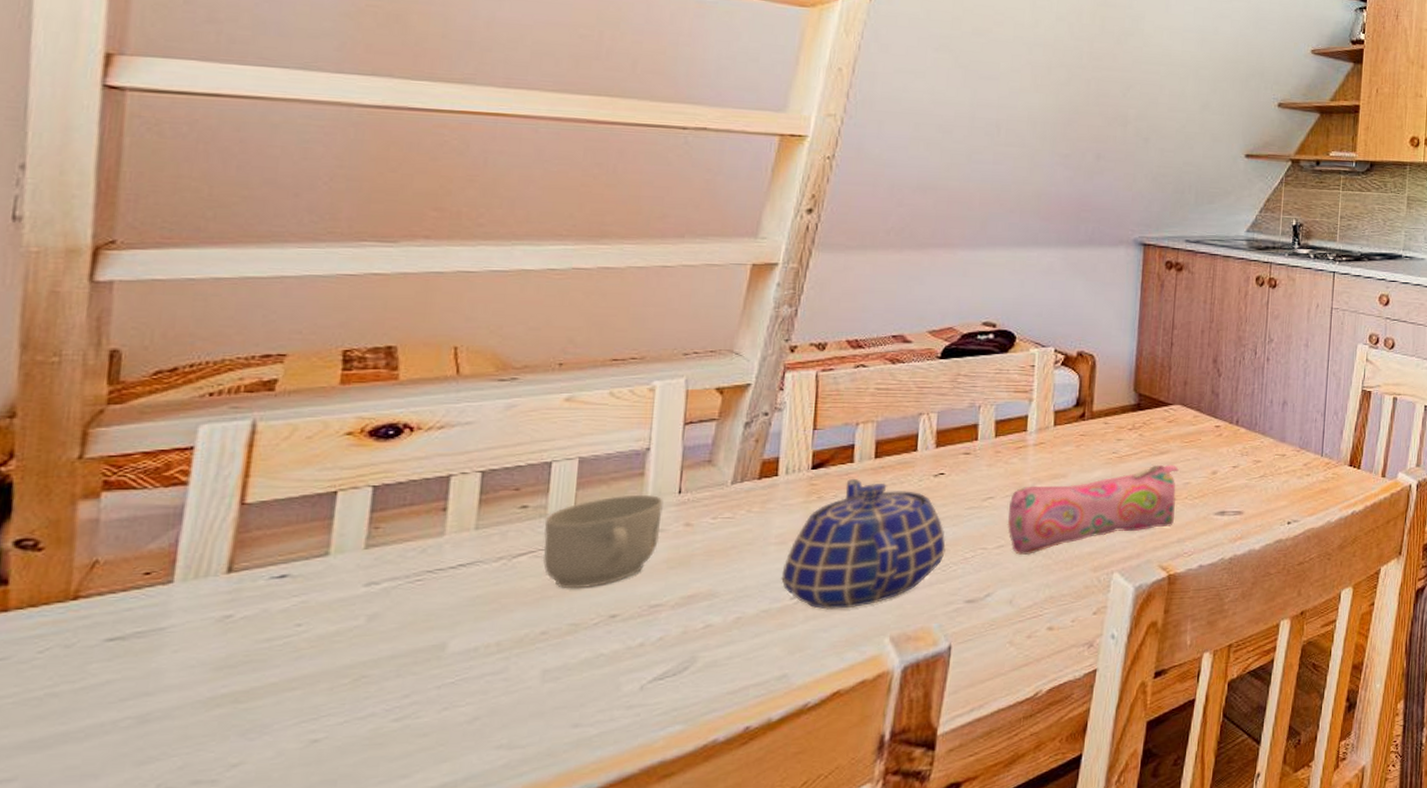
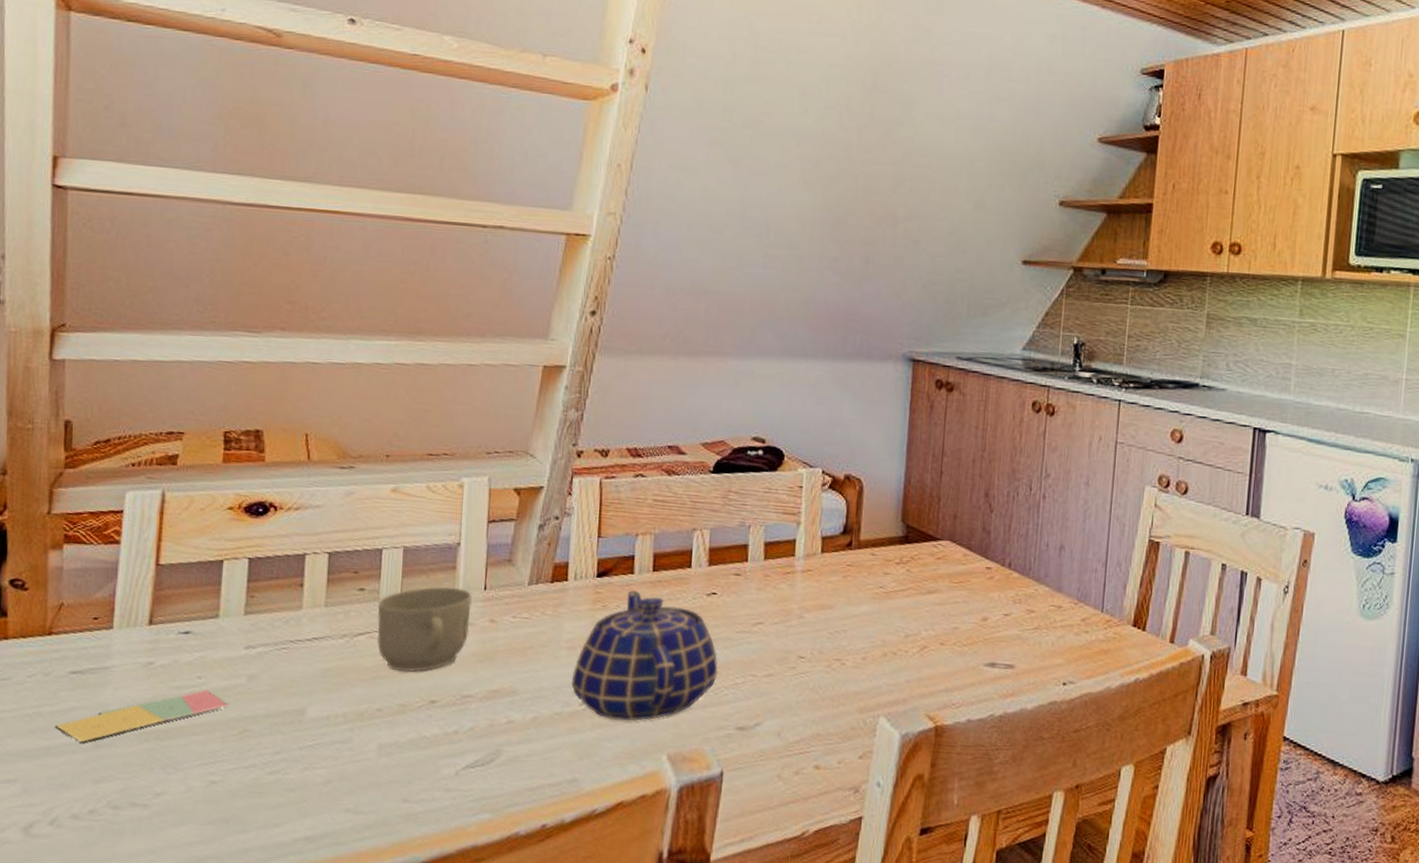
sticky notes: none [78,637,341,720] -> present [55,689,230,742]
pencil case: present [1007,464,1179,556] -> none [775,604,947,688]

